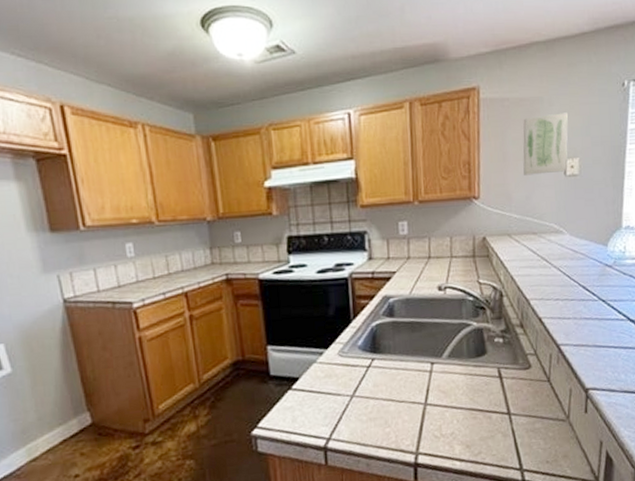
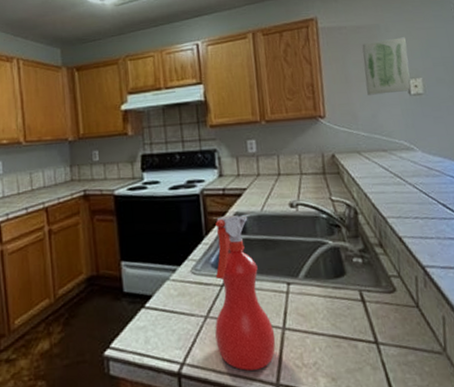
spray bottle: none [360,298,418,443] -> present [215,215,276,371]

